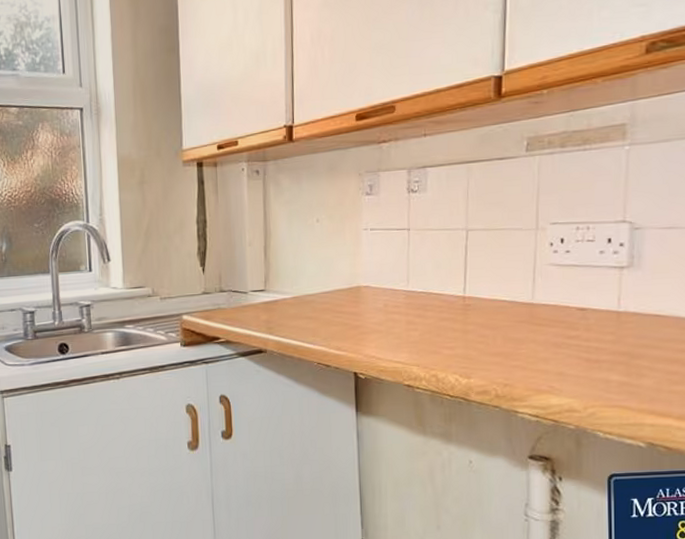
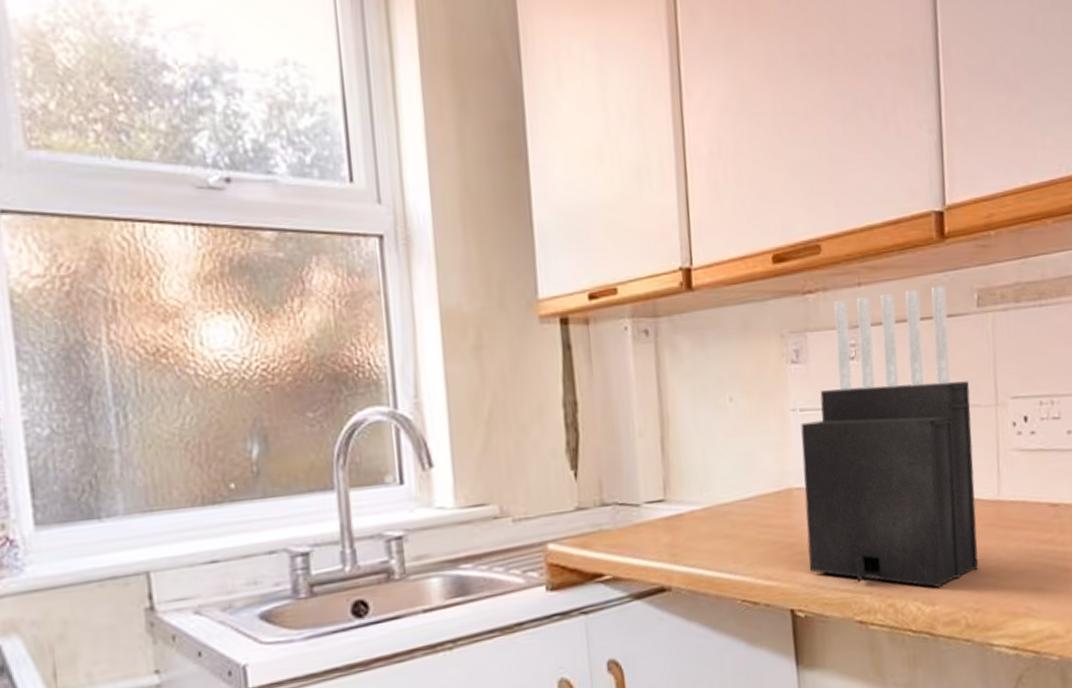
knife block: none [370,135,513,365] -> present [801,285,979,587]

